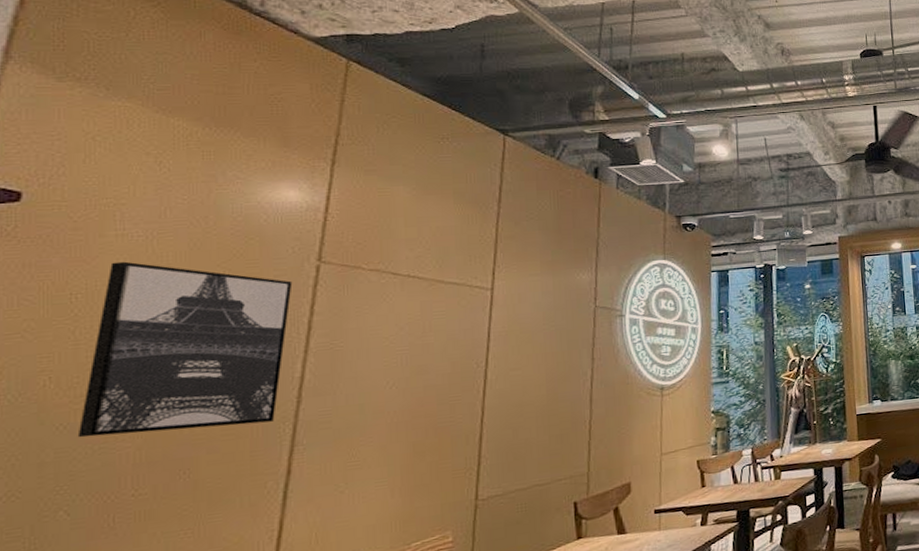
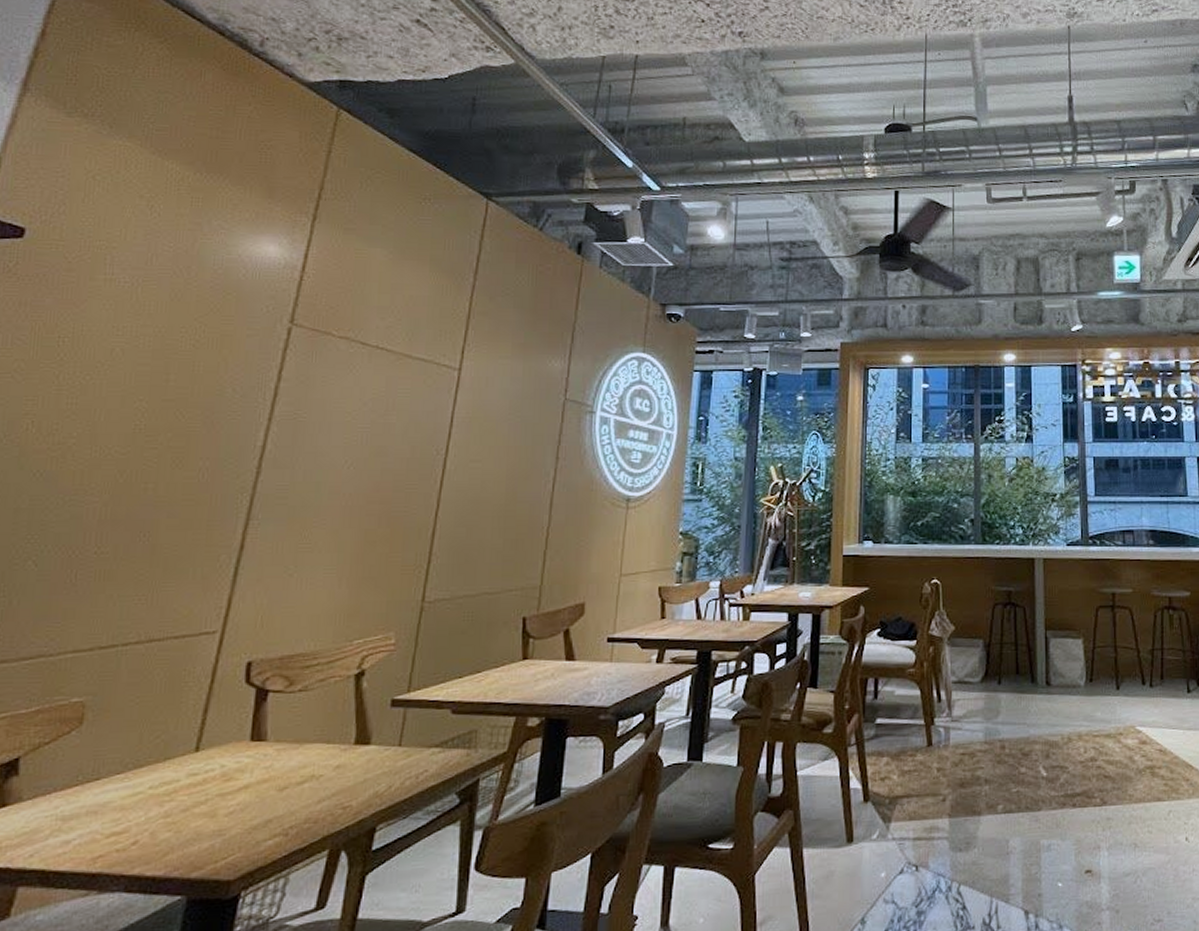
wall art: present [77,261,293,438] -> none [51,307,264,491]

